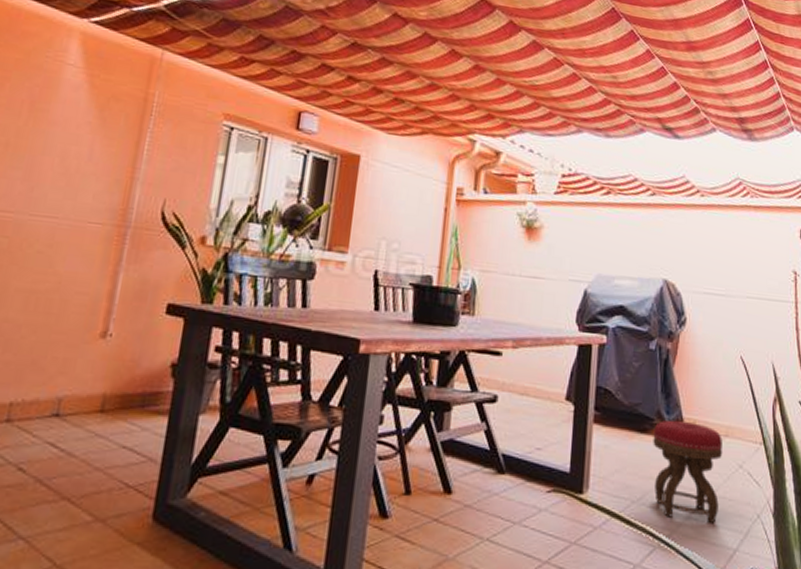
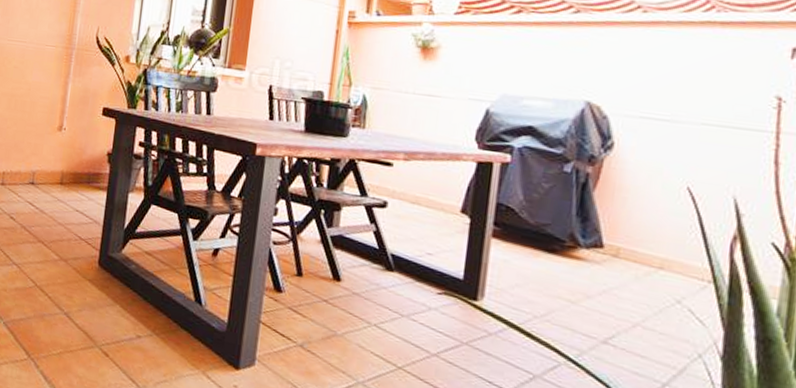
stool: present [653,420,723,523] -> none [562,243,655,353]

